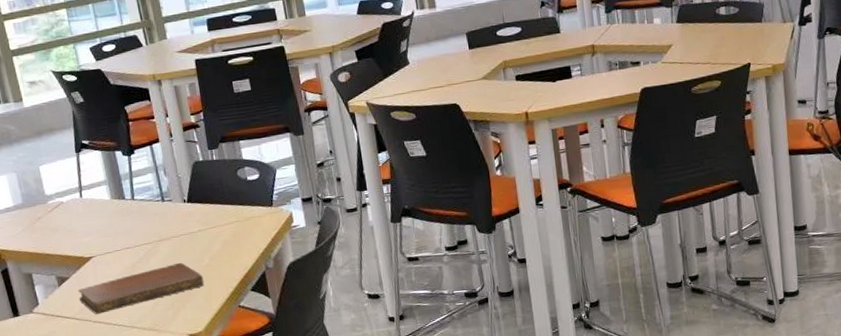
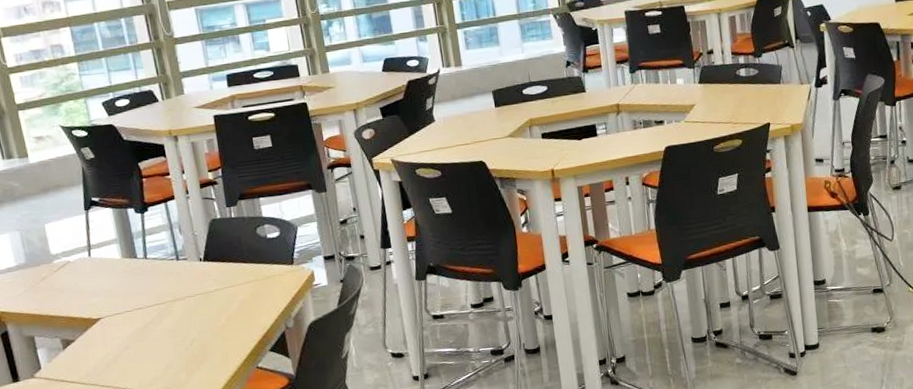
notebook: present [77,262,204,314] -> none [84,323,220,378]

